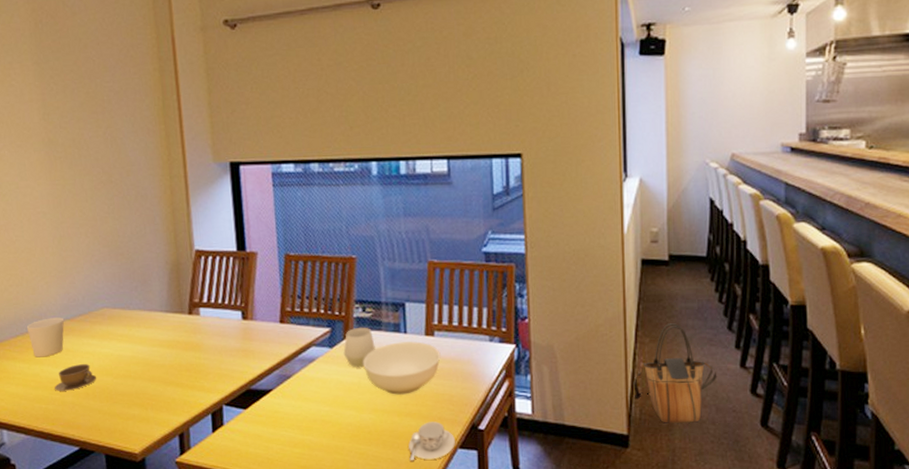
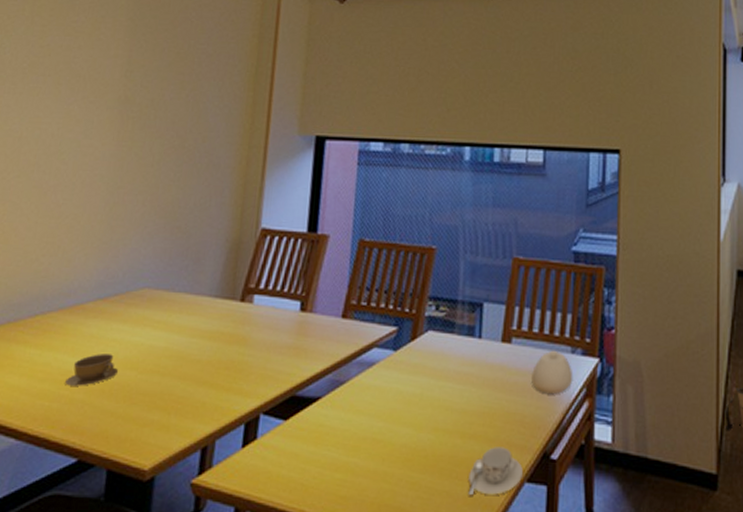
dixie cup: present [26,317,65,358] -> none [49,296,96,343]
cup: present [343,327,375,367] -> none [408,328,445,375]
bowl: present [363,341,441,395] -> none [429,348,516,412]
sugar bowl: none [455,340,493,376] -> present [532,350,573,394]

